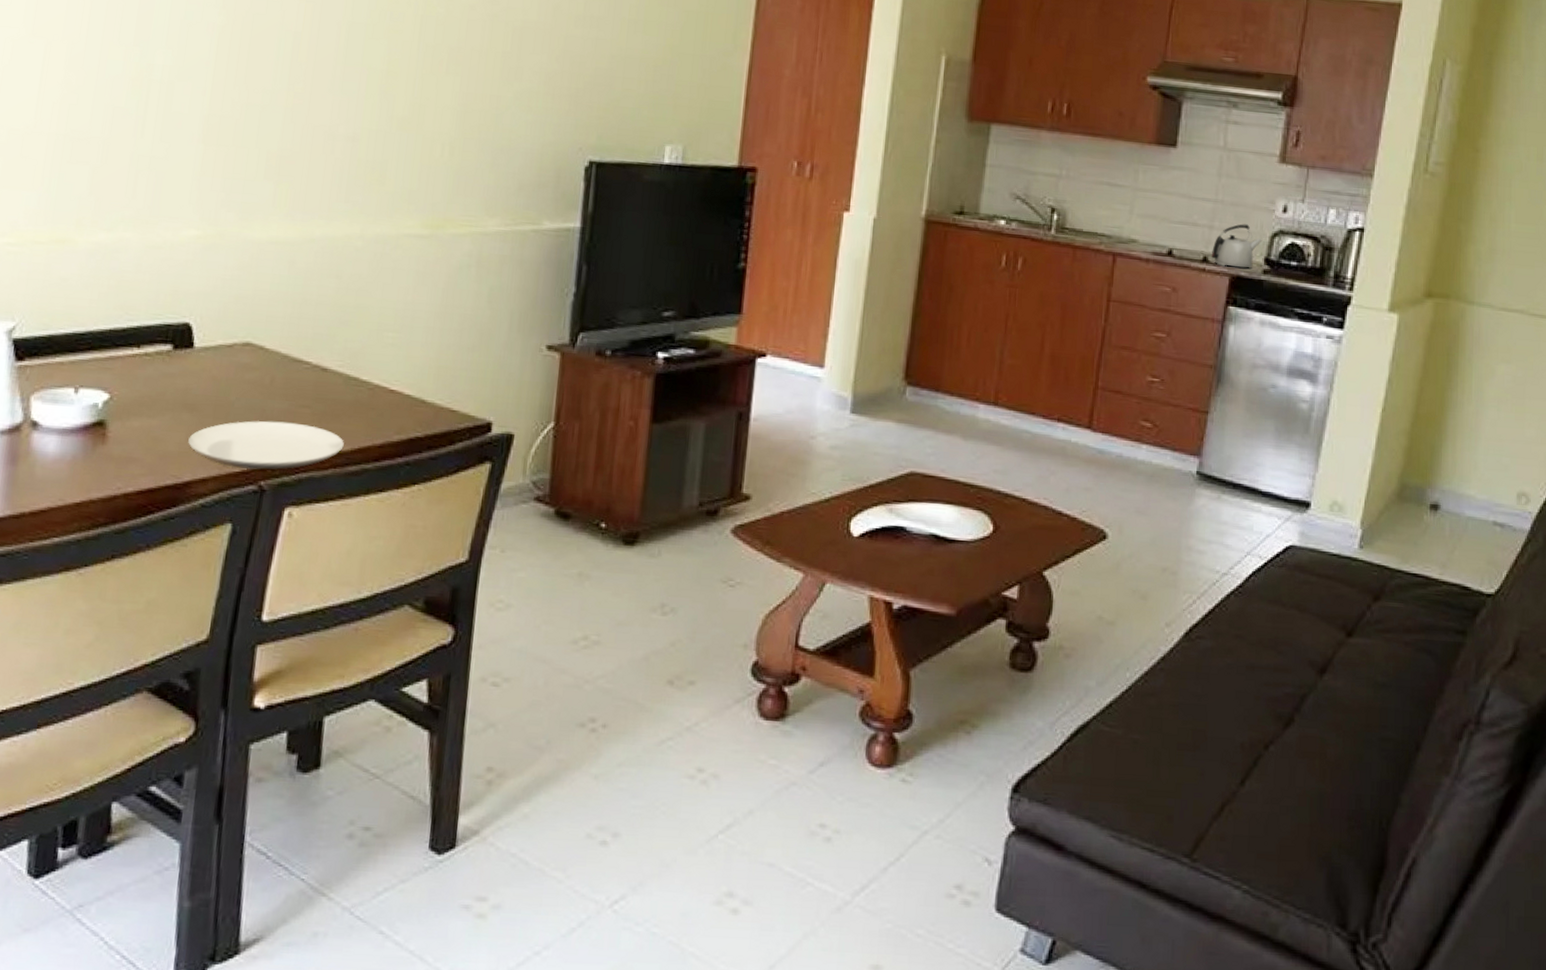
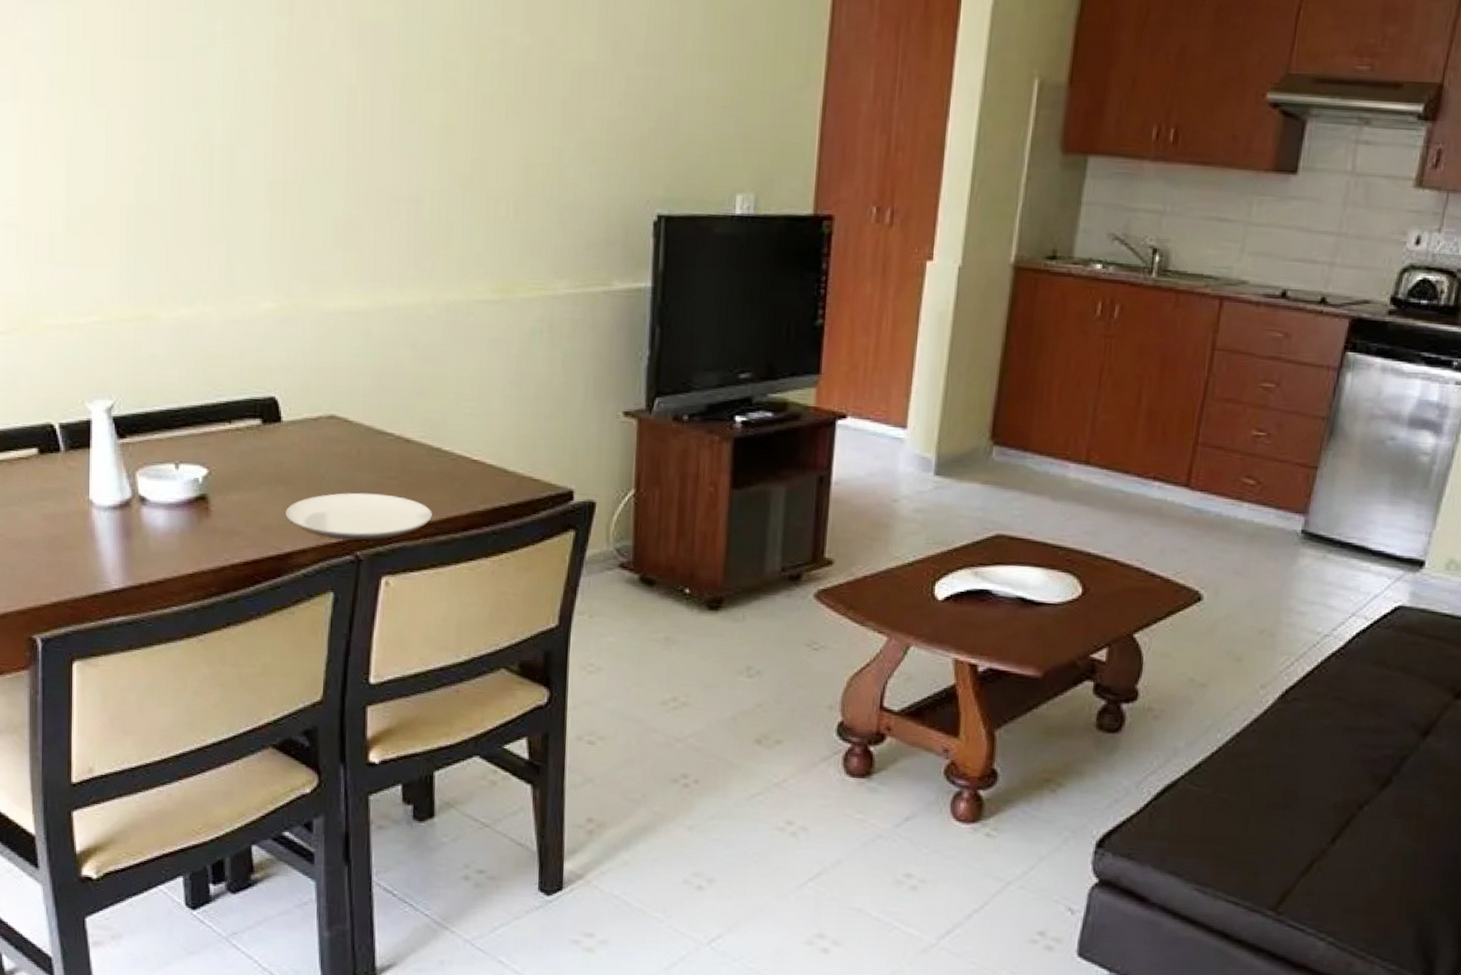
kettle: present [1212,224,1262,269] -> none [1331,259,1389,309]

